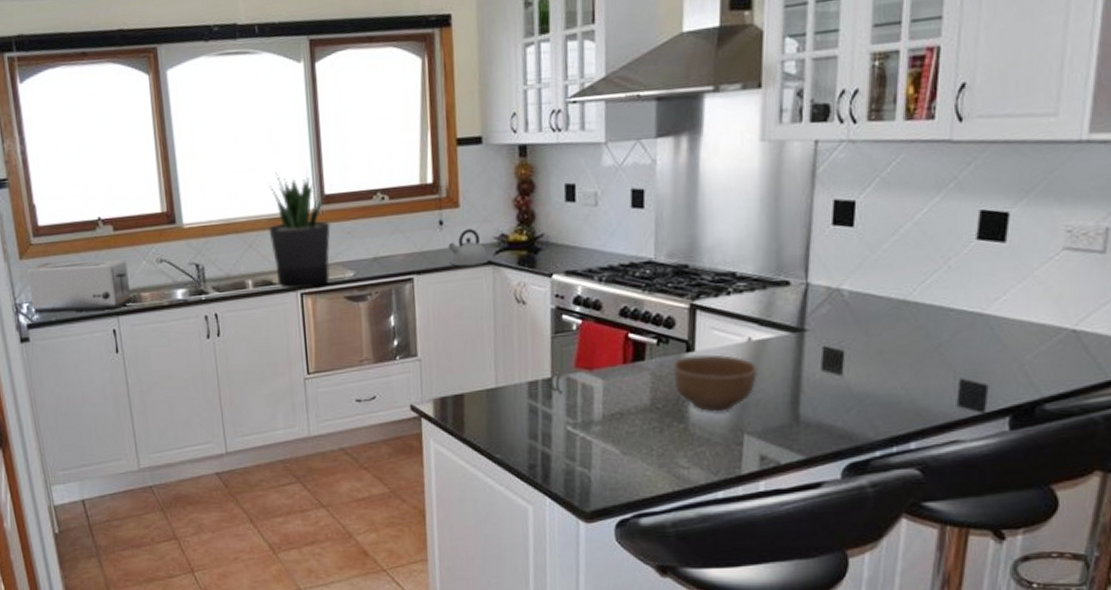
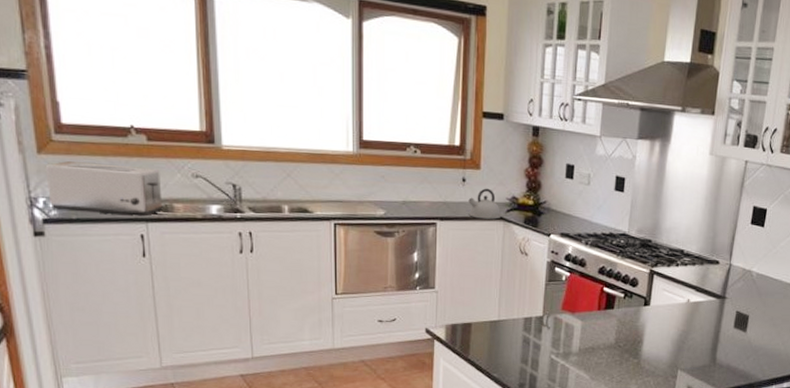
planter: present [268,172,331,290] -> none [307,113,366,220]
bowl: present [672,354,758,412] -> none [632,309,692,352]

